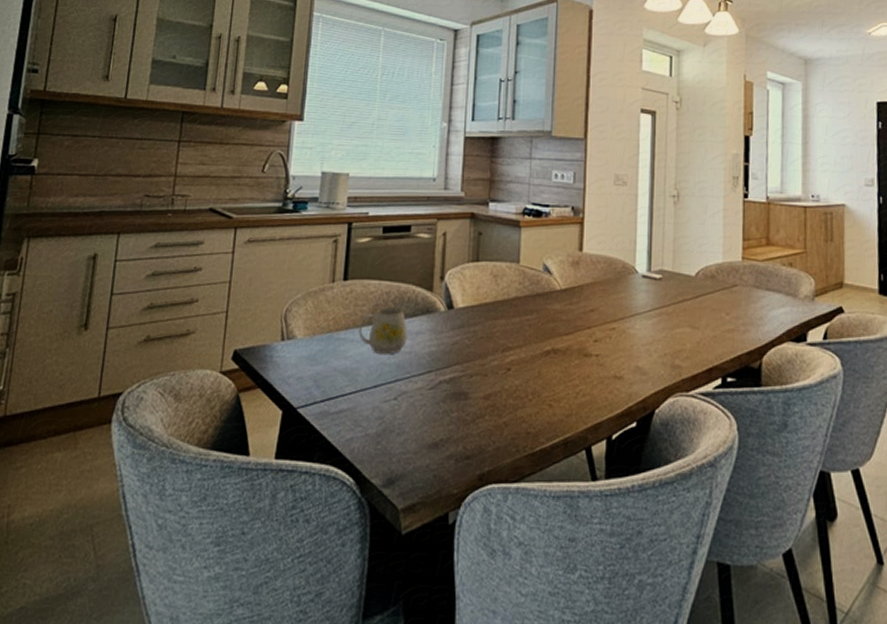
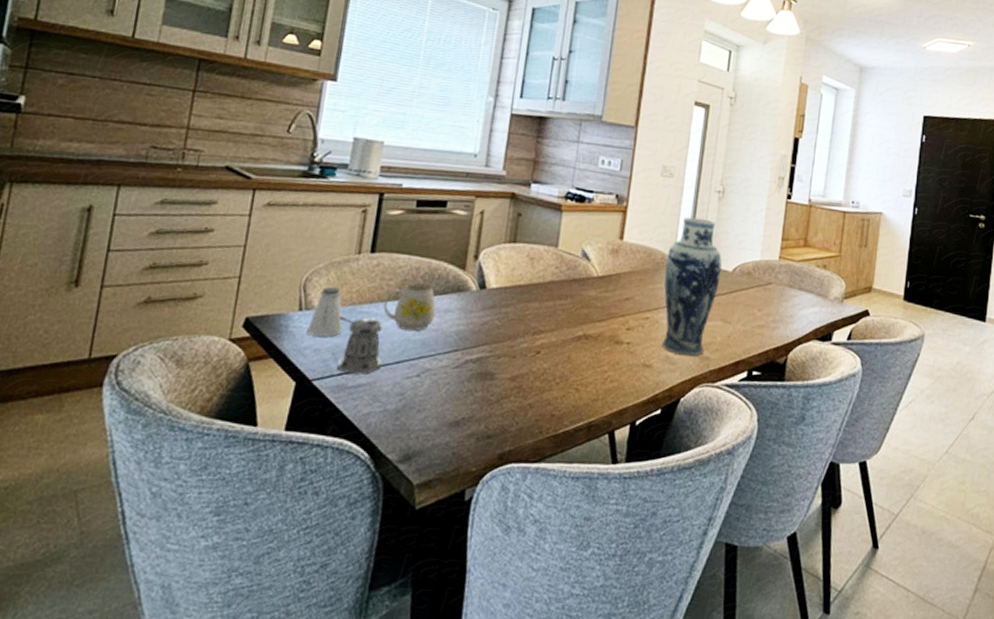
saltshaker: none [290,315,323,365] -> present [307,286,343,337]
pepper shaker: none [319,343,361,400] -> present [337,315,383,374]
vase: none [627,223,684,366] -> present [661,217,722,357]

